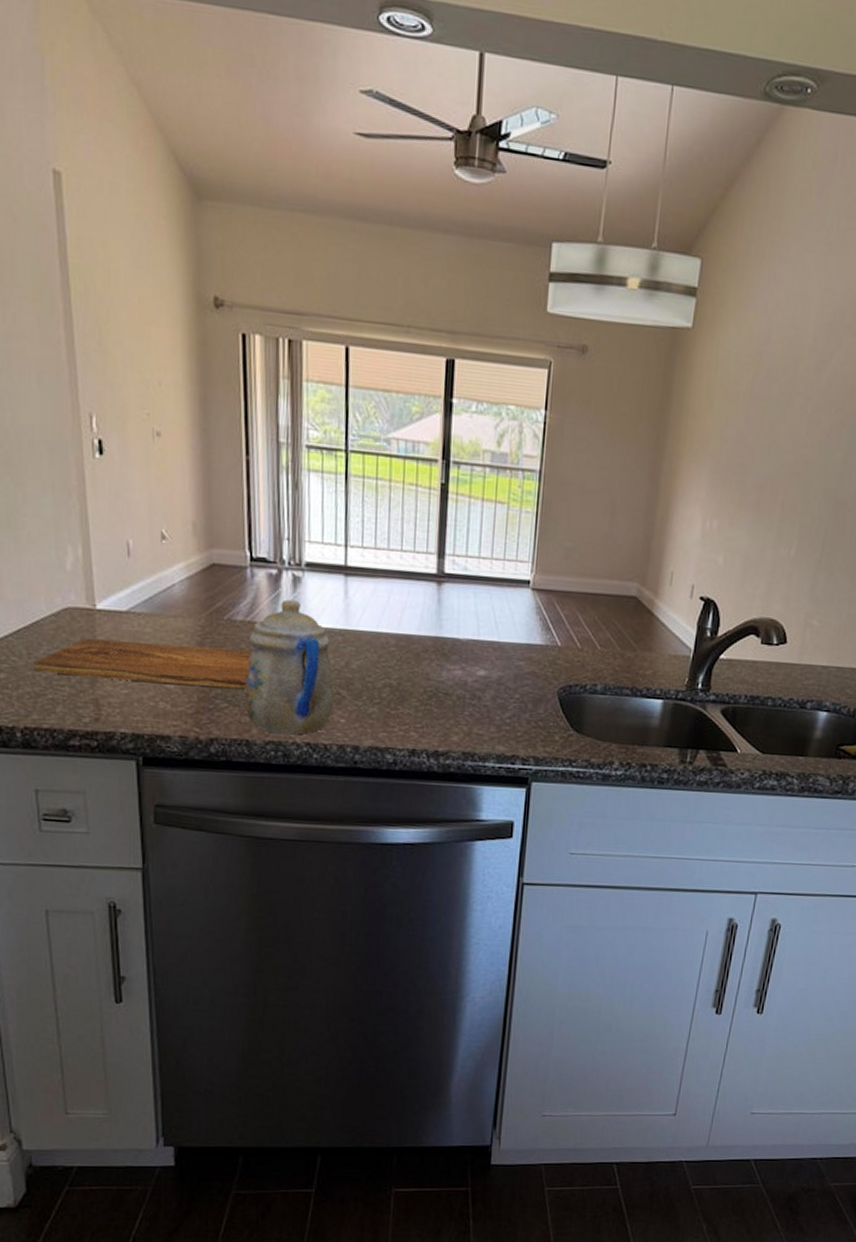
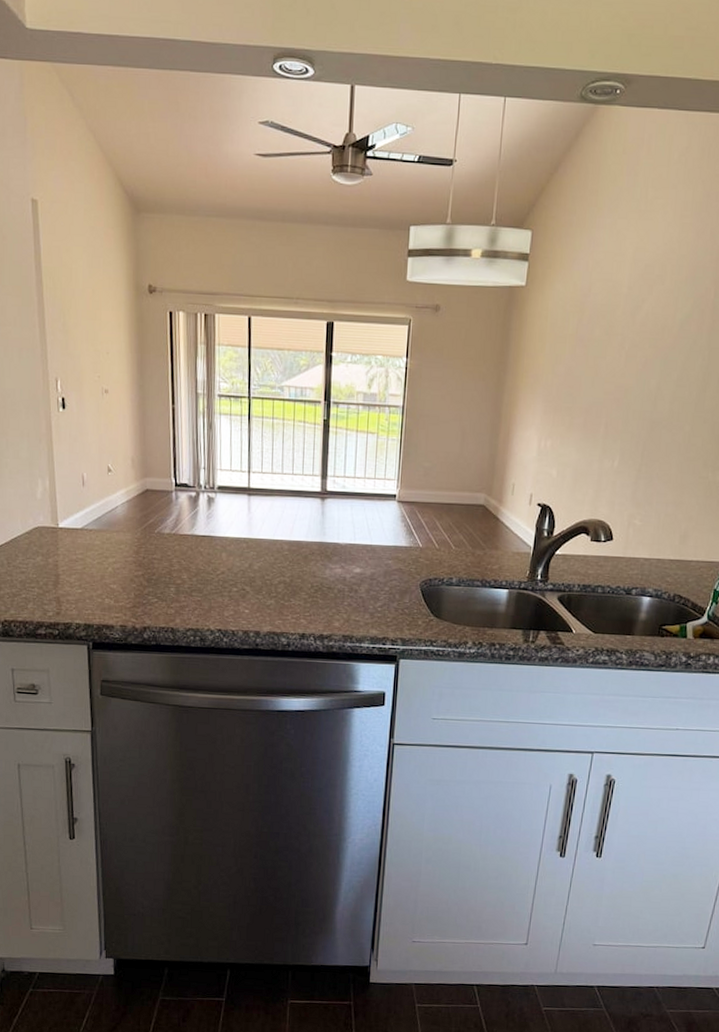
cutting board: present [33,637,252,690] -> none [11,549,176,588]
teapot: present [244,599,334,735] -> none [170,516,240,623]

